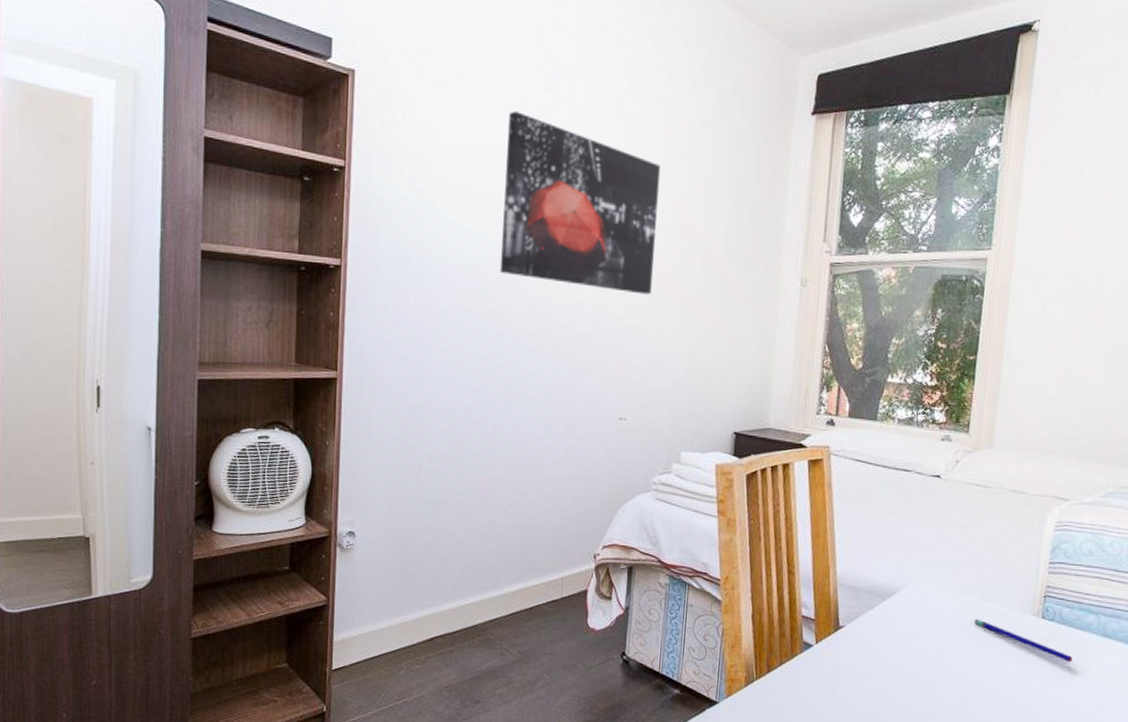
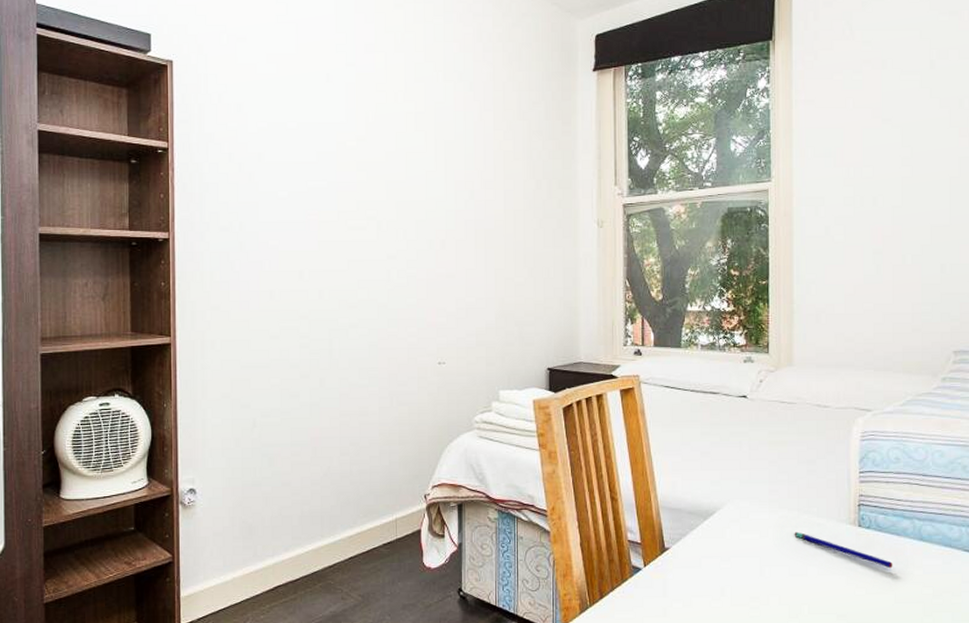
wall art: present [499,110,661,295] -> none [316,86,460,245]

